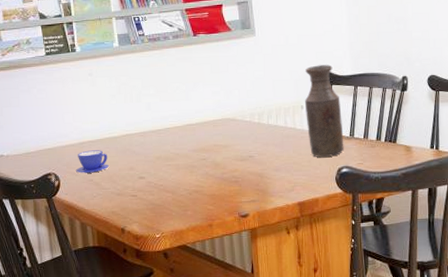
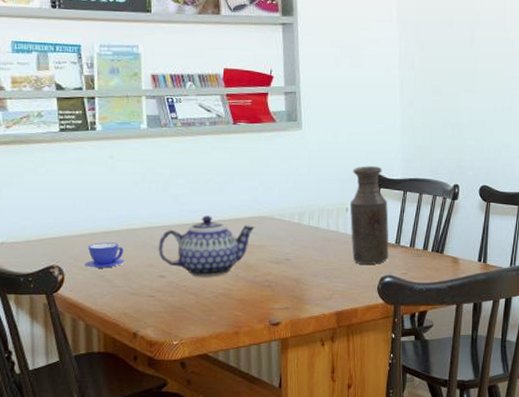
teapot: none [136,121,220,176] -> present [158,215,255,277]

